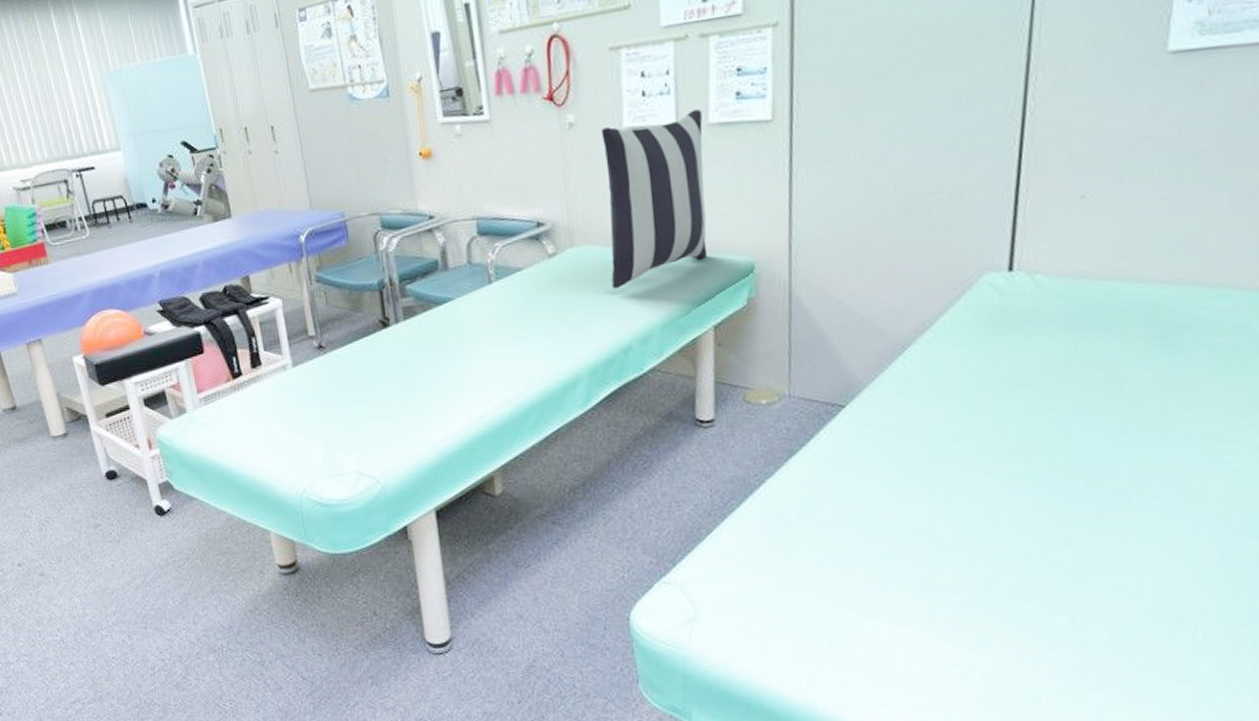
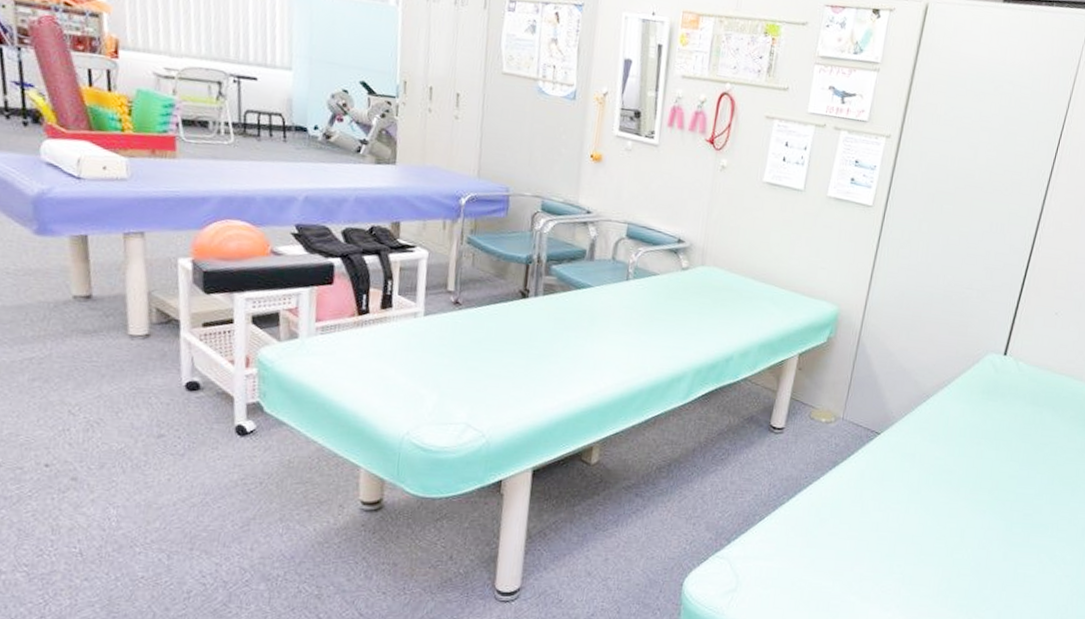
pillow: present [601,109,708,289] -> none [728,177,825,308]

